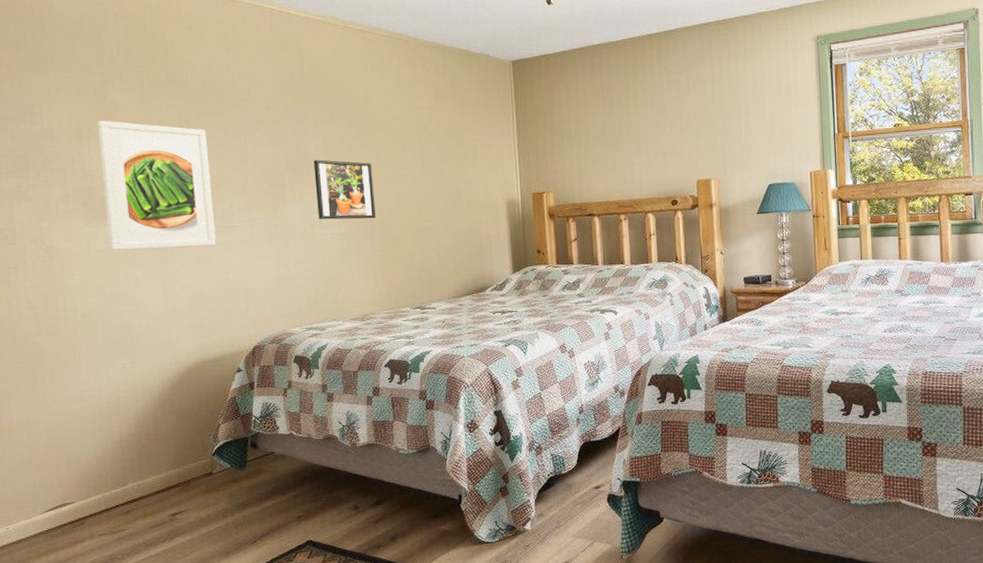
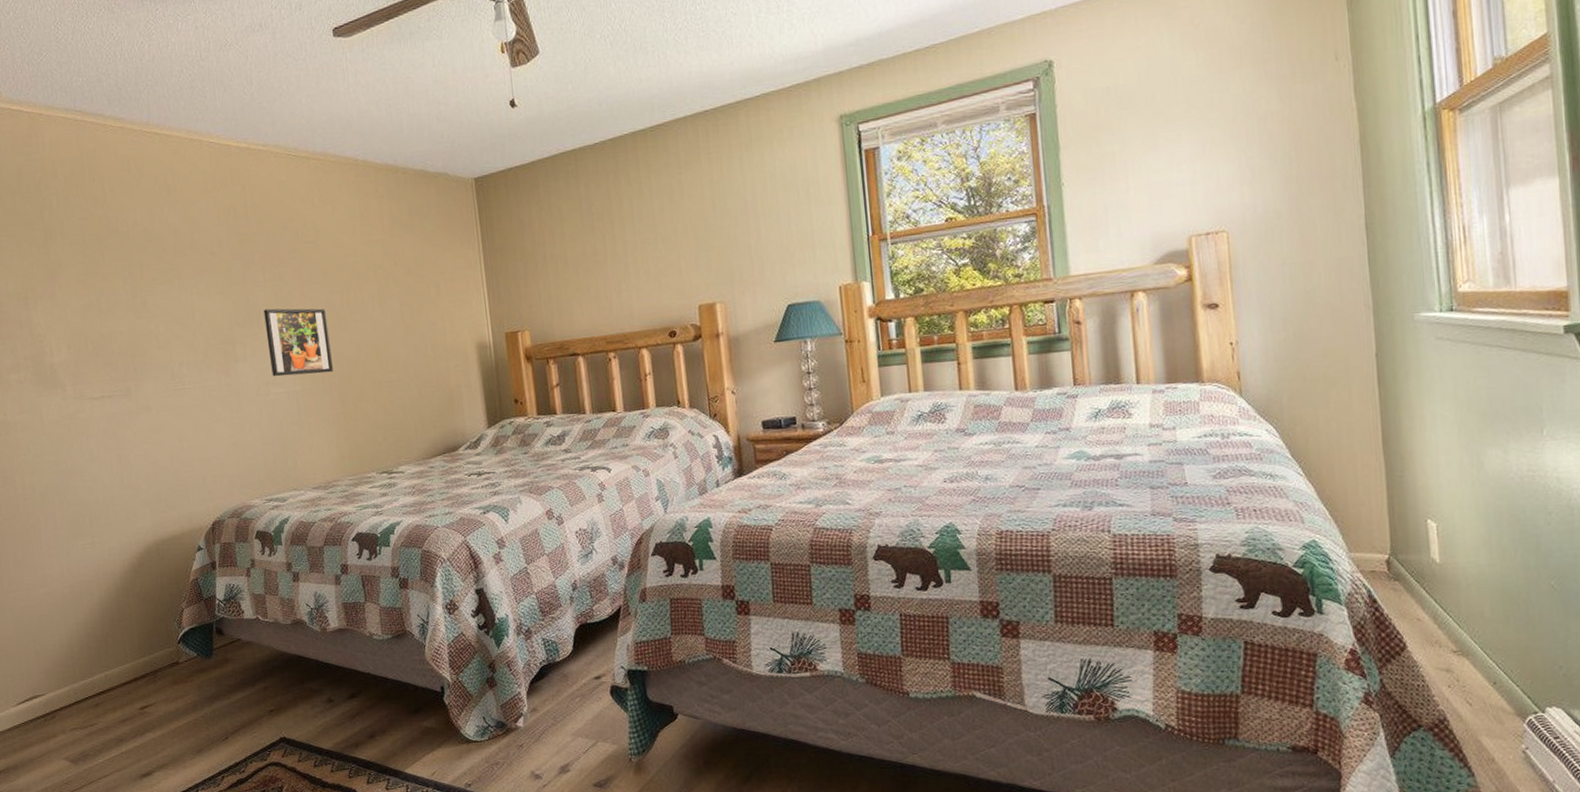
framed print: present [97,120,216,251] -> none [42,280,169,422]

